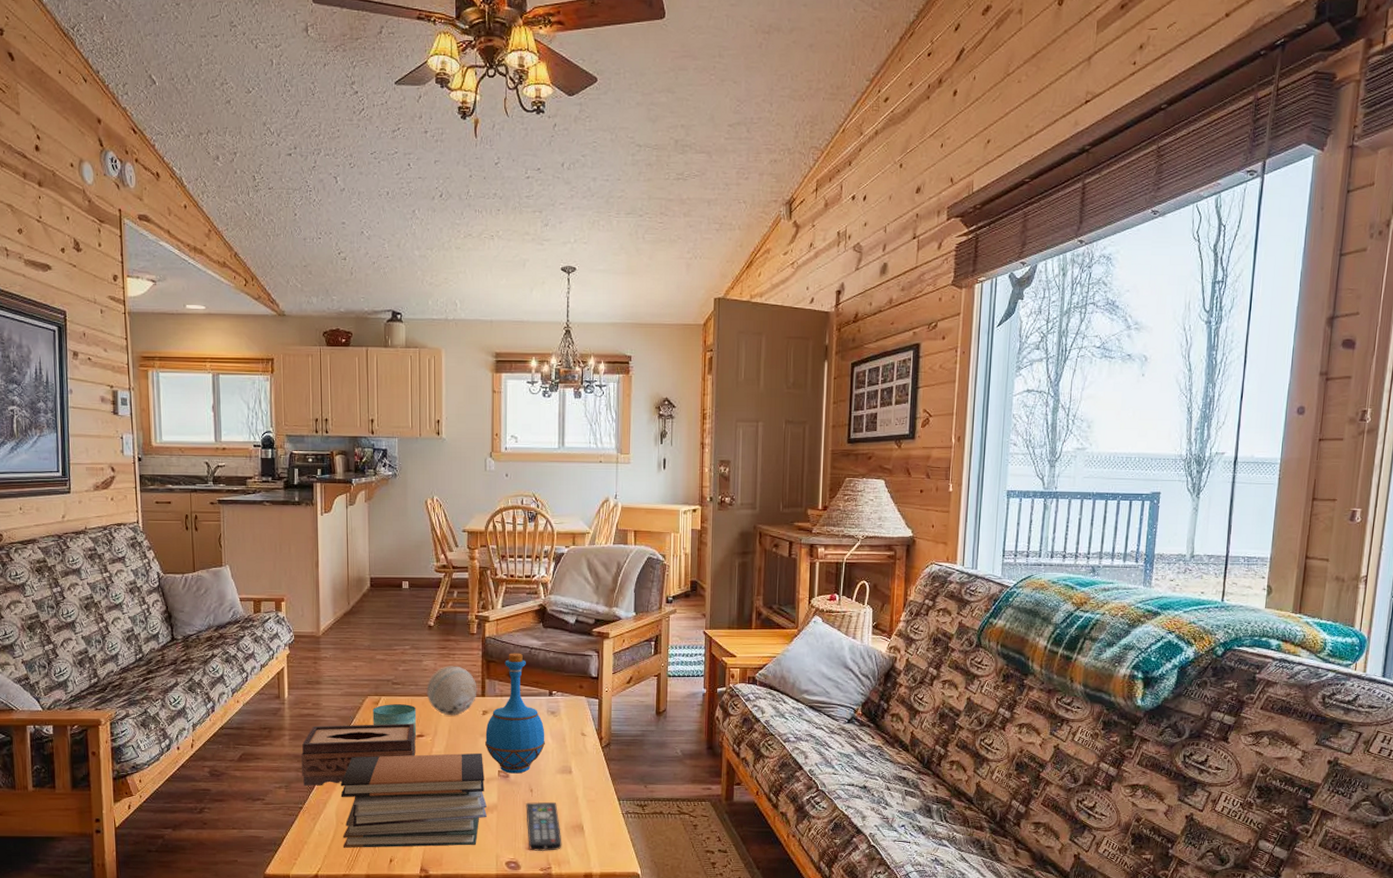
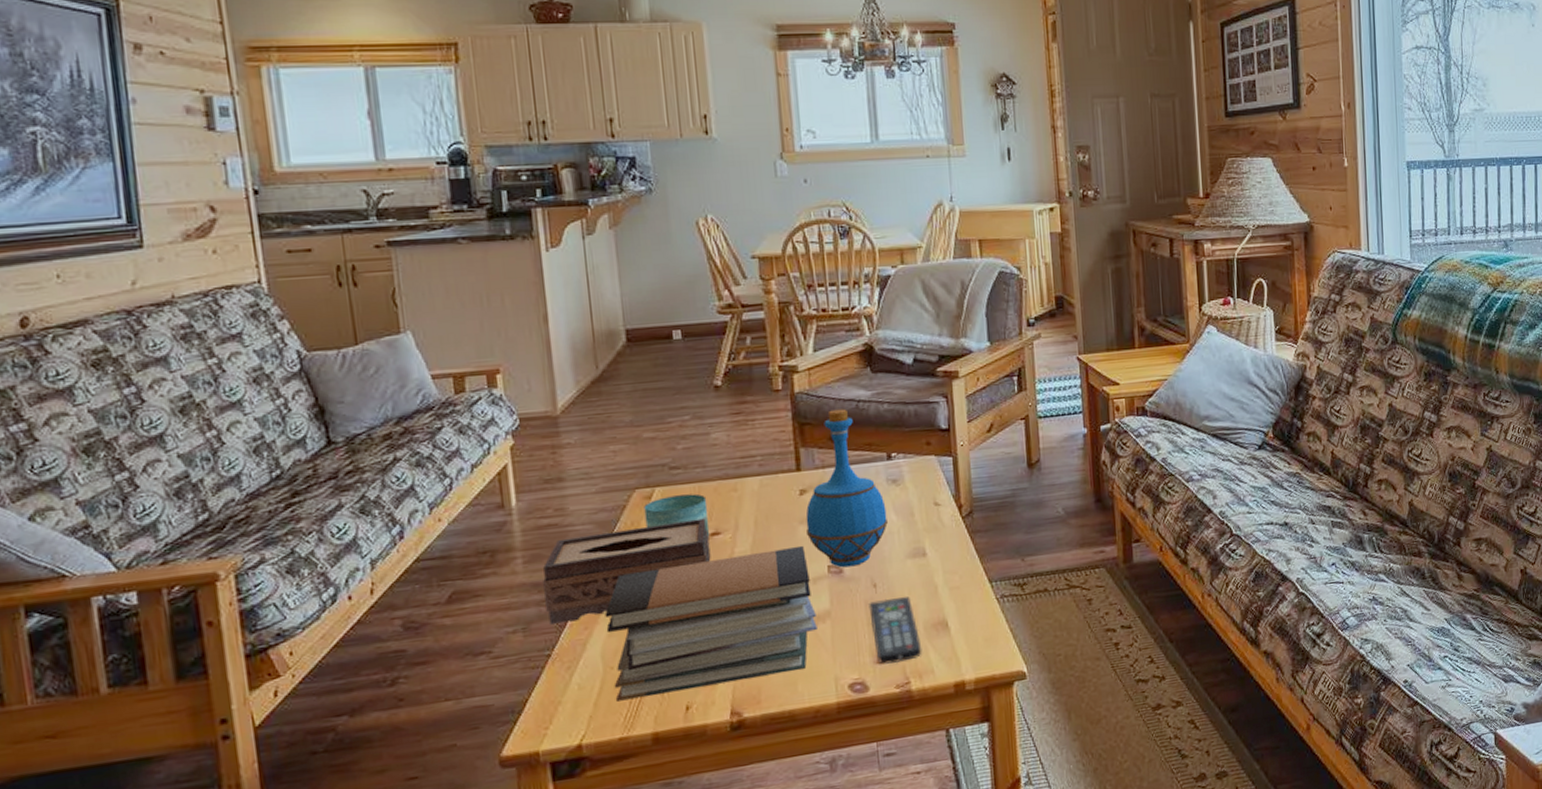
decorative ball: present [426,666,477,716] -> none [718,434,790,502]

